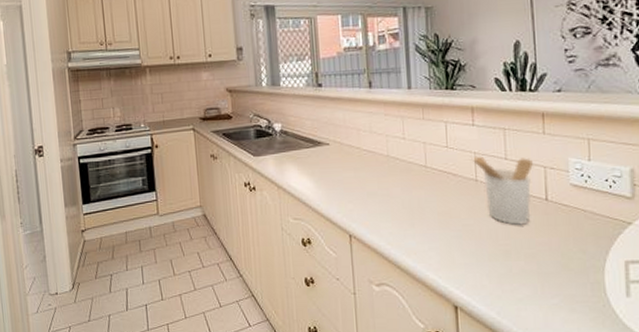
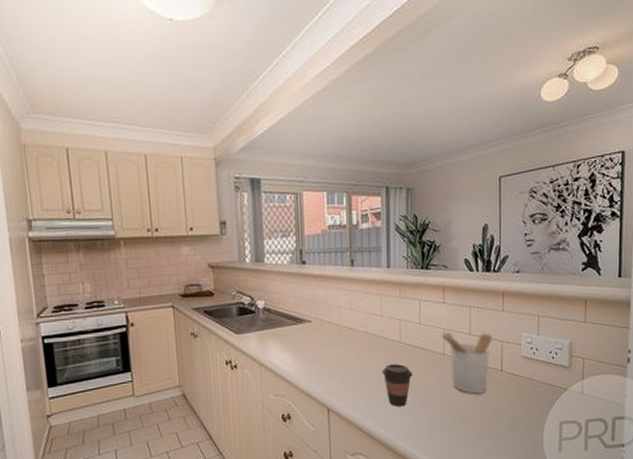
coffee cup: none [407,189,443,236] -> present [382,364,413,407]

